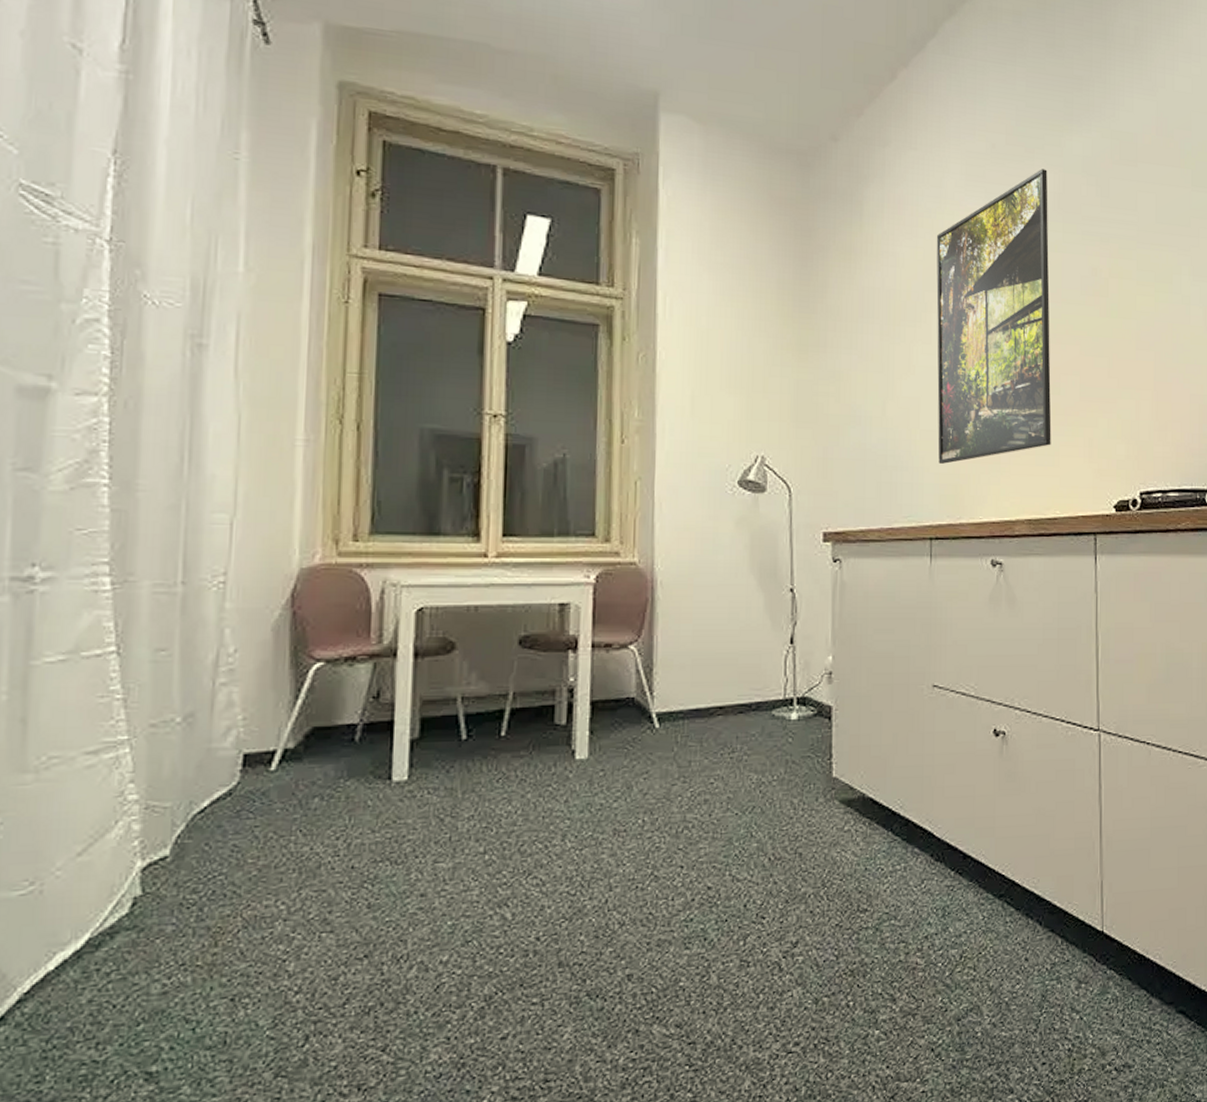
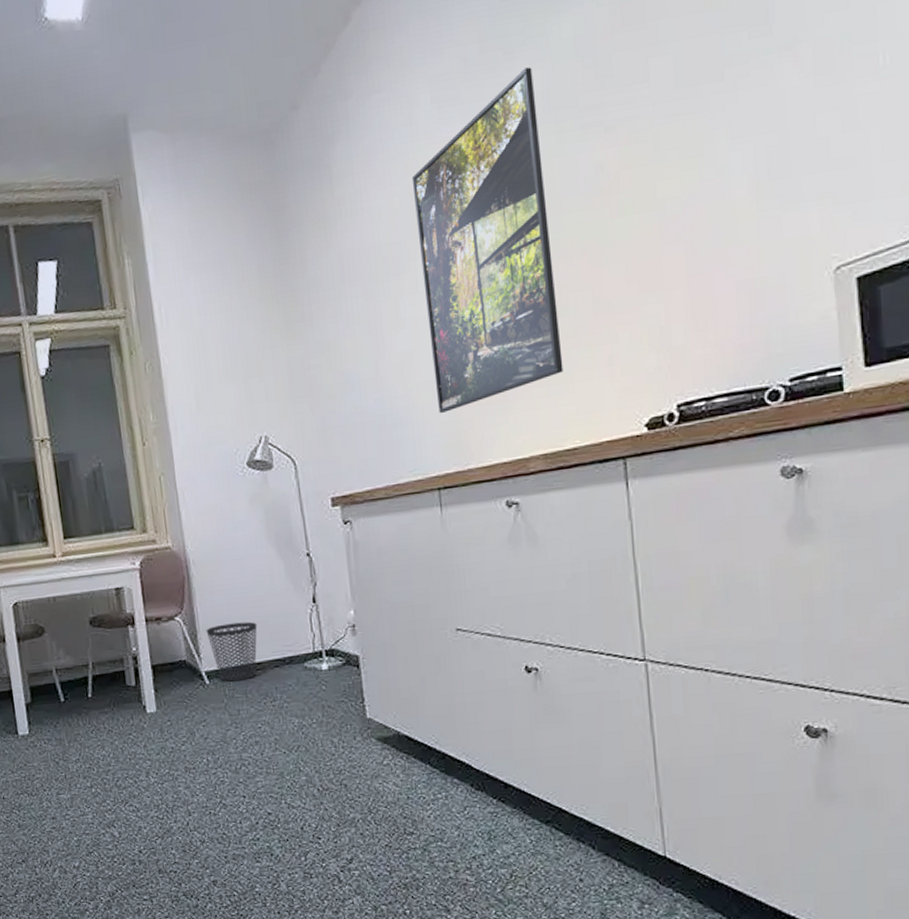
wastebasket: none [664,658,725,727] -> present [206,621,258,682]

